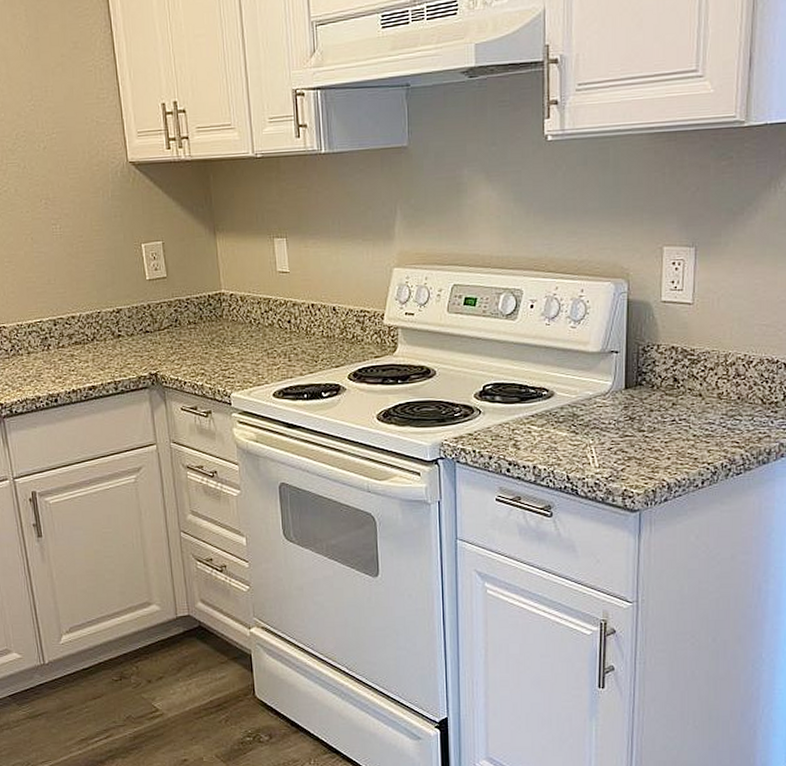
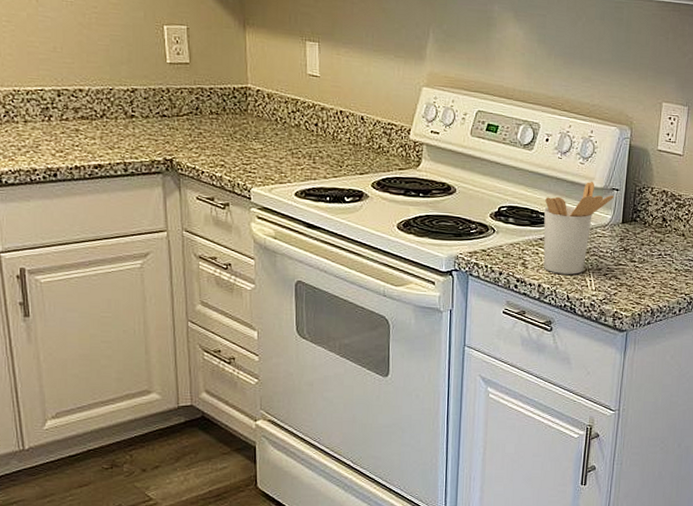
utensil holder: none [534,346,614,453] -> present [543,182,614,275]

